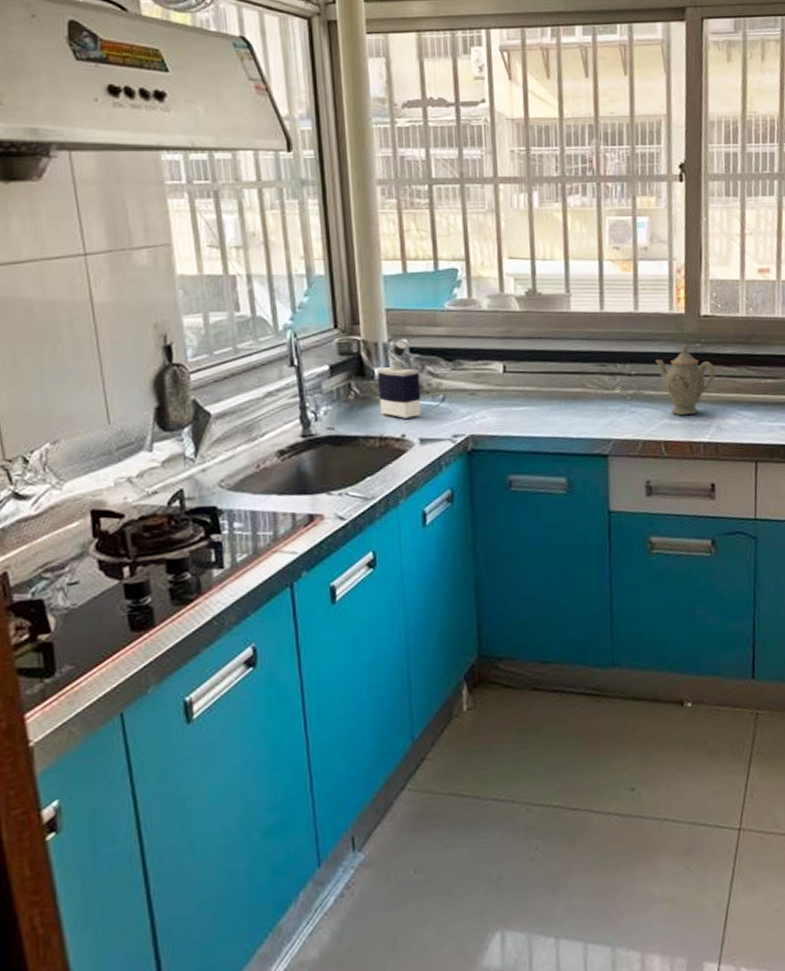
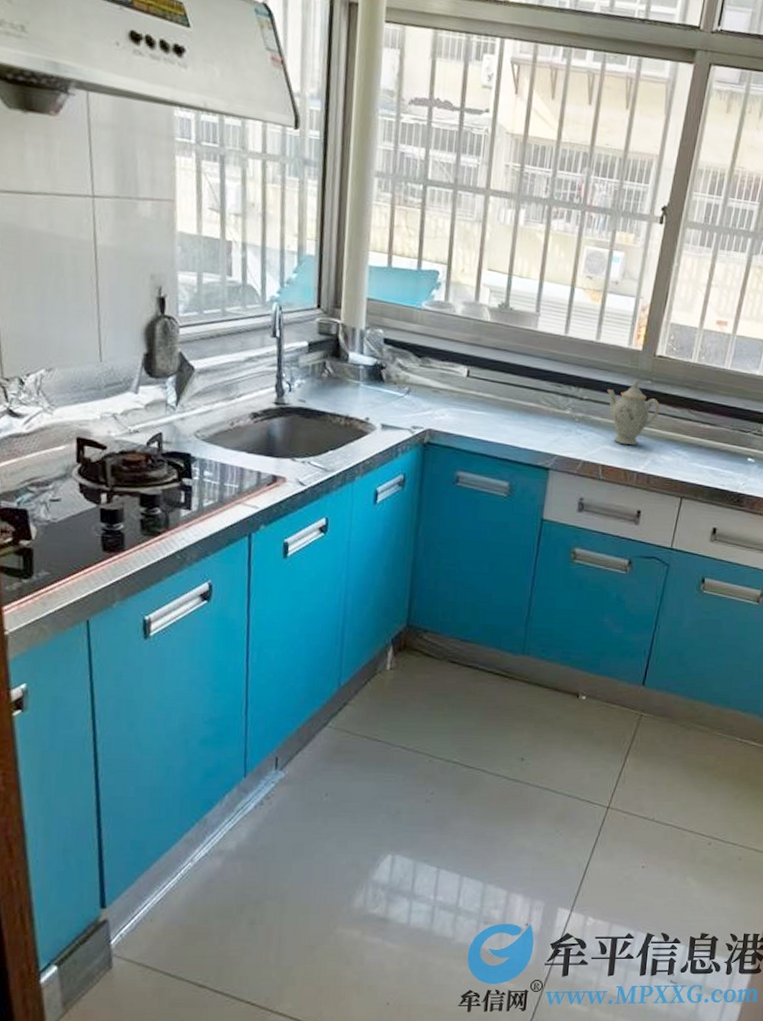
perfume bottle: present [377,341,422,419] -> none [350,330,390,404]

